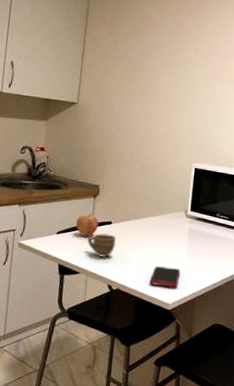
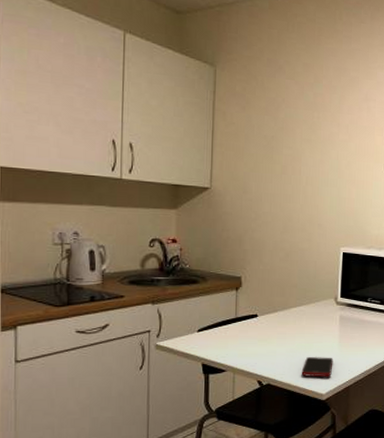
fruit: present [75,212,99,237] -> none [218,306,244,333]
cup: present [87,233,117,258] -> none [232,328,264,353]

